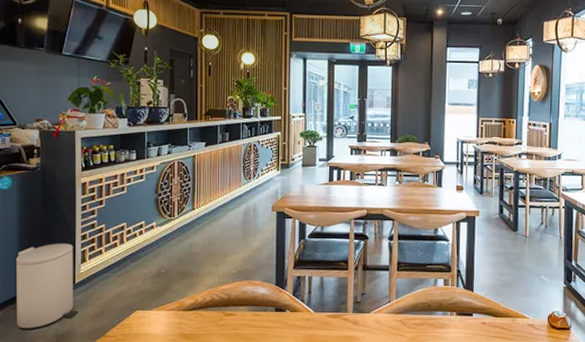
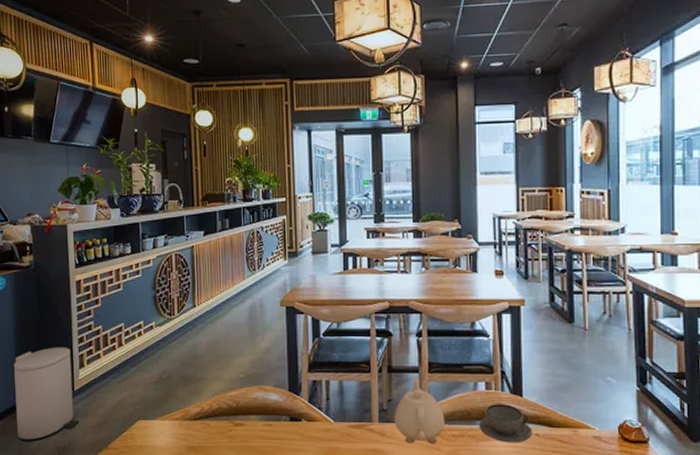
teapot: none [366,273,409,331] -> present [393,375,445,443]
teacup: none [436,297,480,330] -> present [478,404,532,443]

